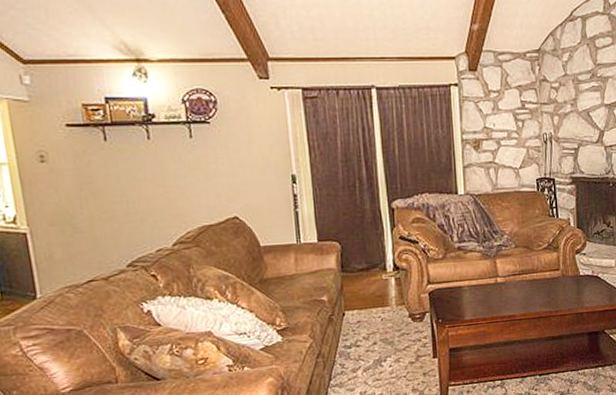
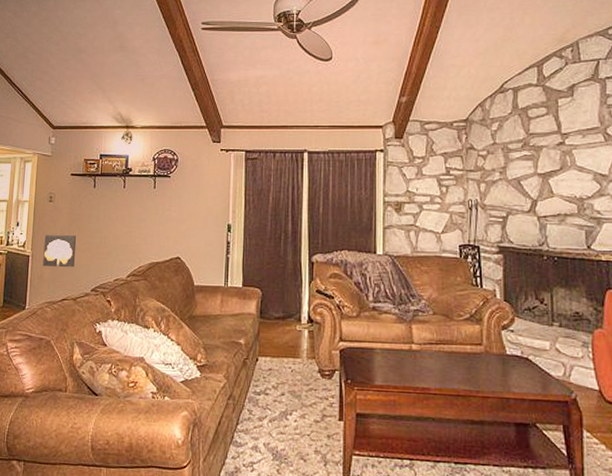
wall art: none [44,202,97,245] -> present [43,234,76,268]

